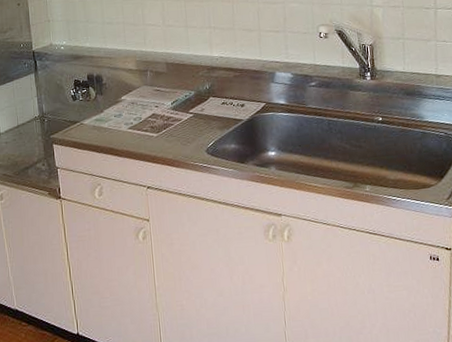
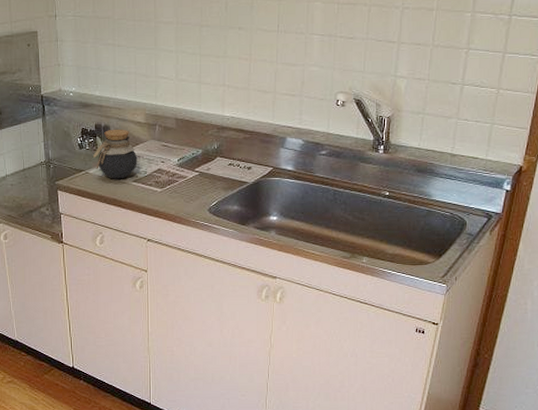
jar: none [87,77,132,128] -> present [93,129,138,179]

